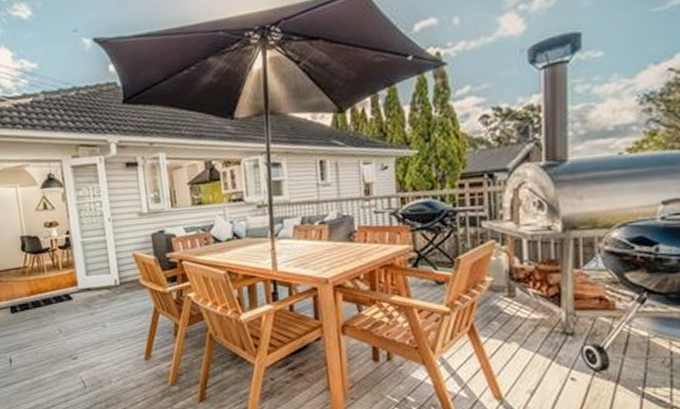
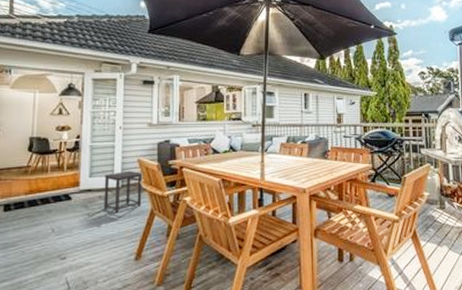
side table: none [101,266,144,313] -> present [103,170,143,213]

